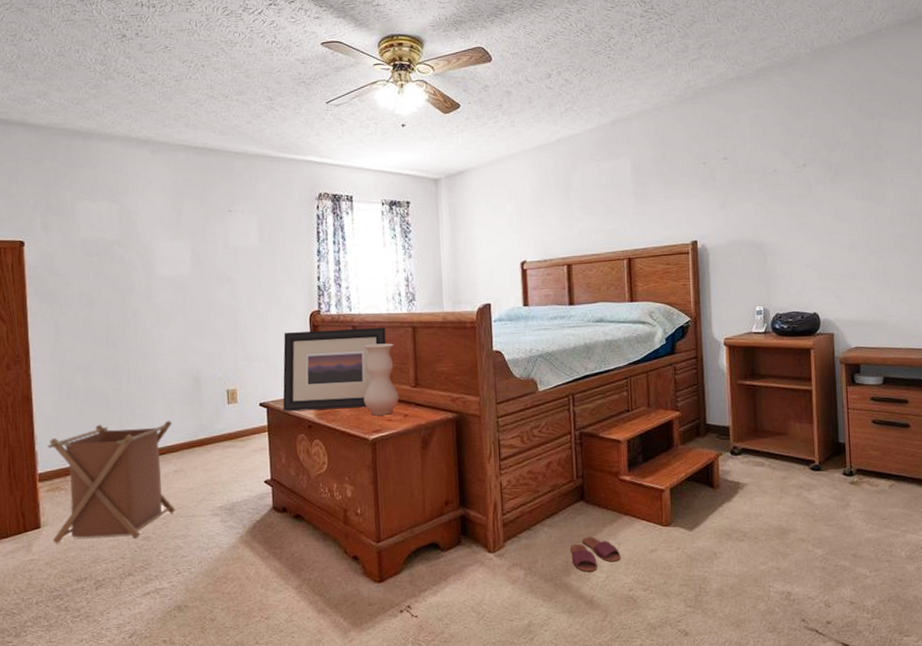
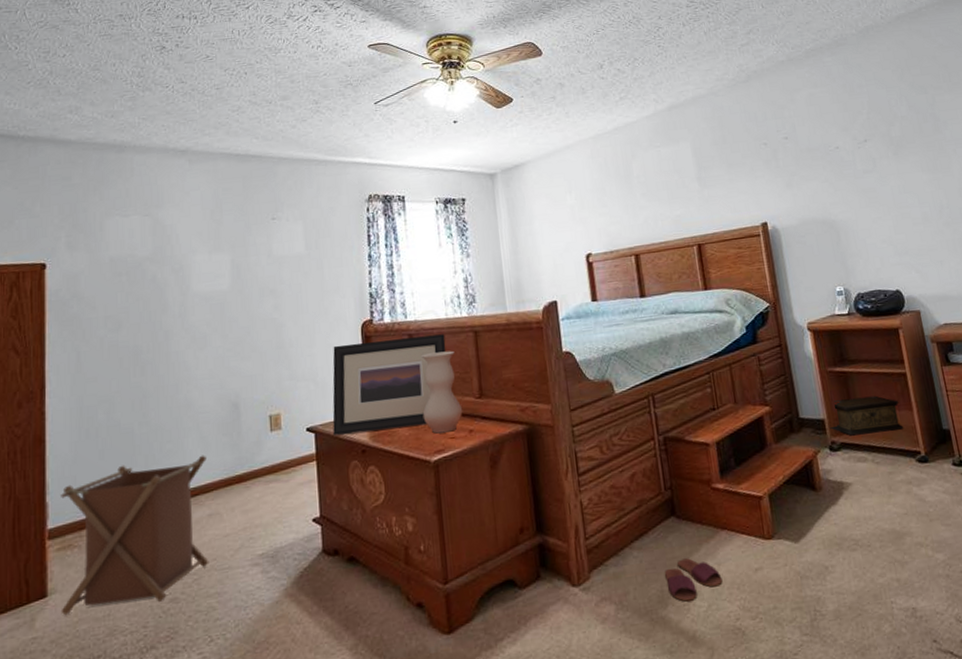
decorative box: none [732,408,803,443] -> present [828,396,904,436]

